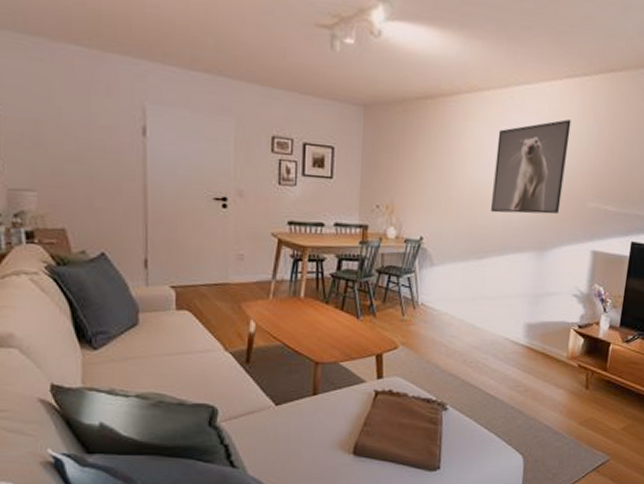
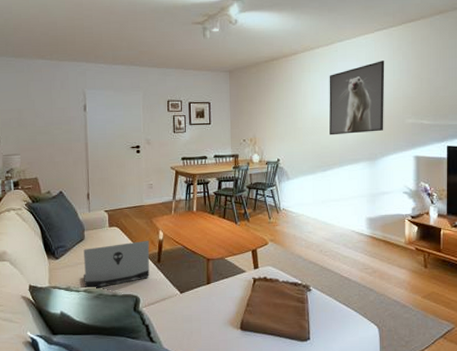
laptop computer: none [134,332,235,395] -> present [83,240,150,290]

